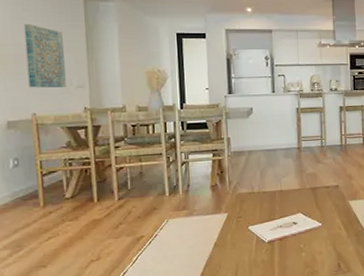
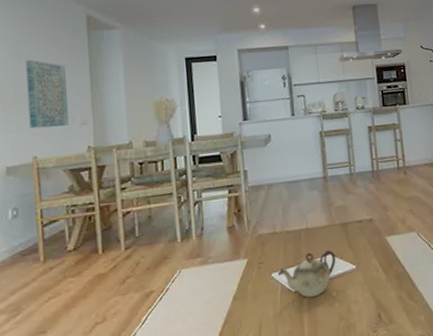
teapot: none [253,209,305,248] -> present [277,250,336,298]

